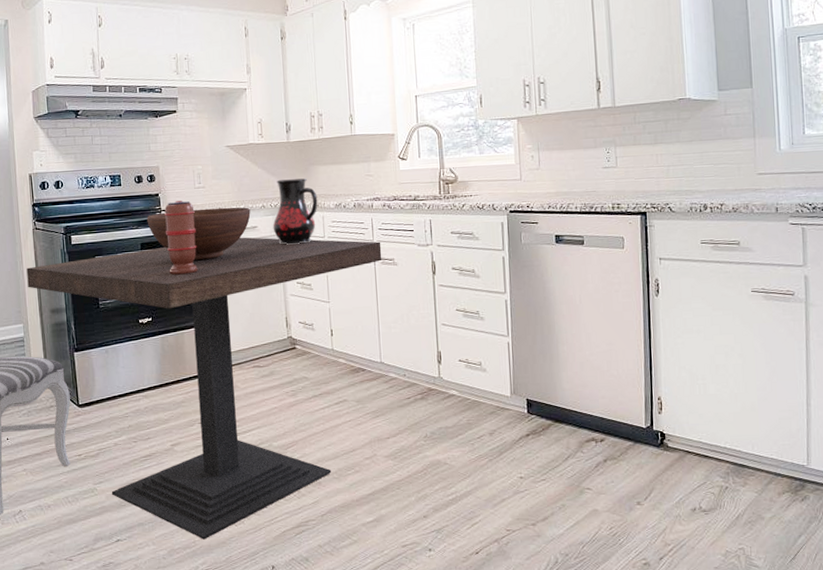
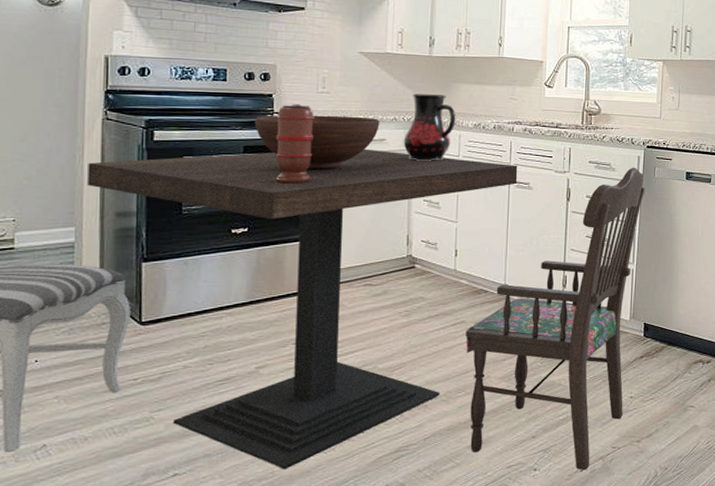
dining chair: none [349,234,514,553] -> present [465,167,646,470]

